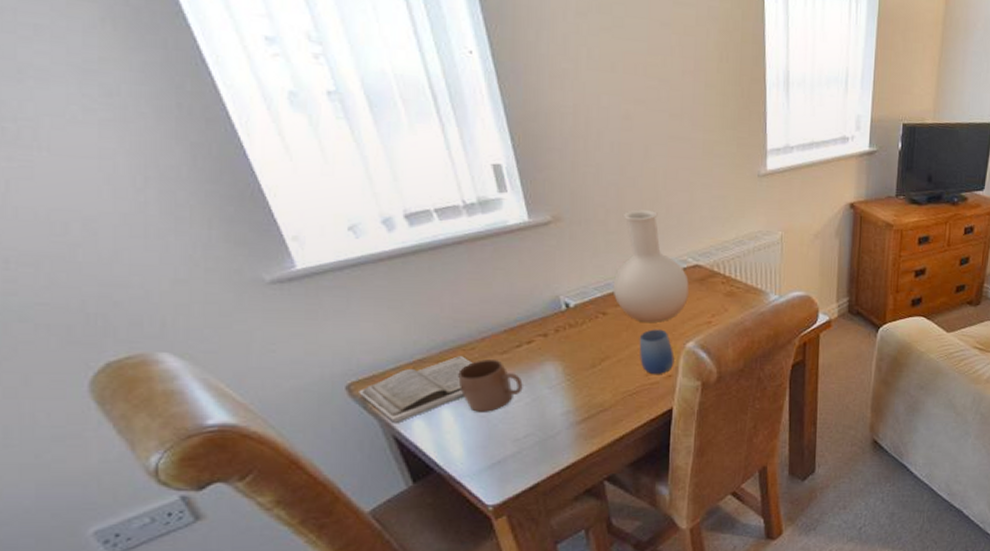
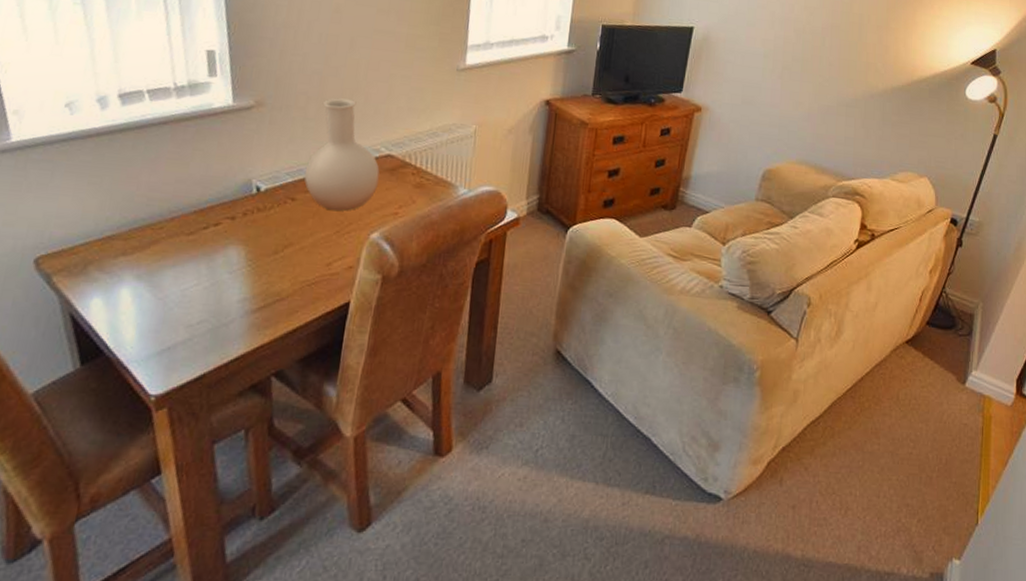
book: present [359,356,473,424] -> none [45,235,159,301]
mug: present [458,358,523,412] -> none [142,239,205,295]
cup: present [639,329,675,374] -> none [322,217,358,265]

